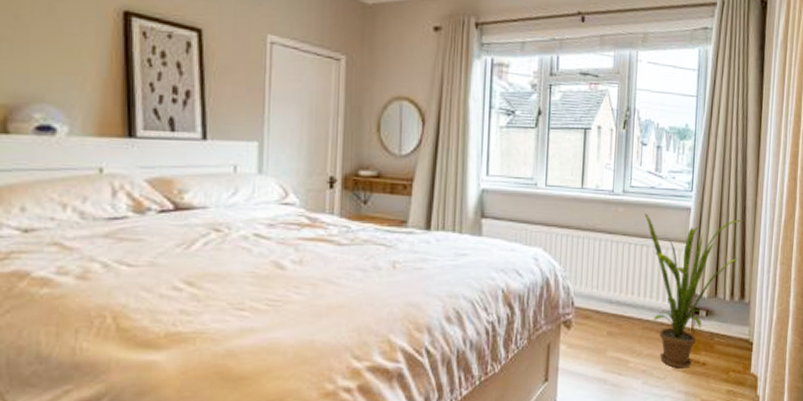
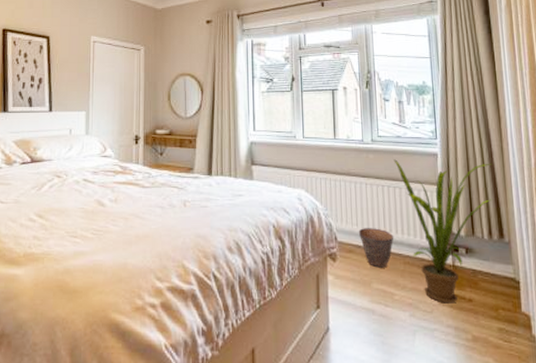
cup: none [598,291,636,334] -> present [358,228,394,268]

